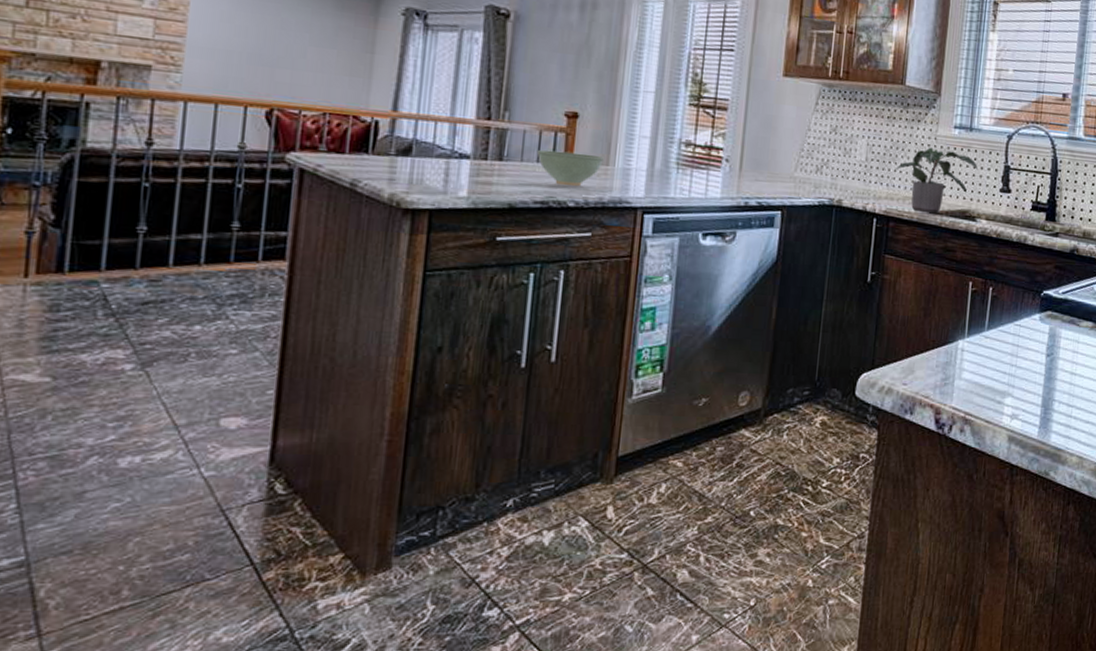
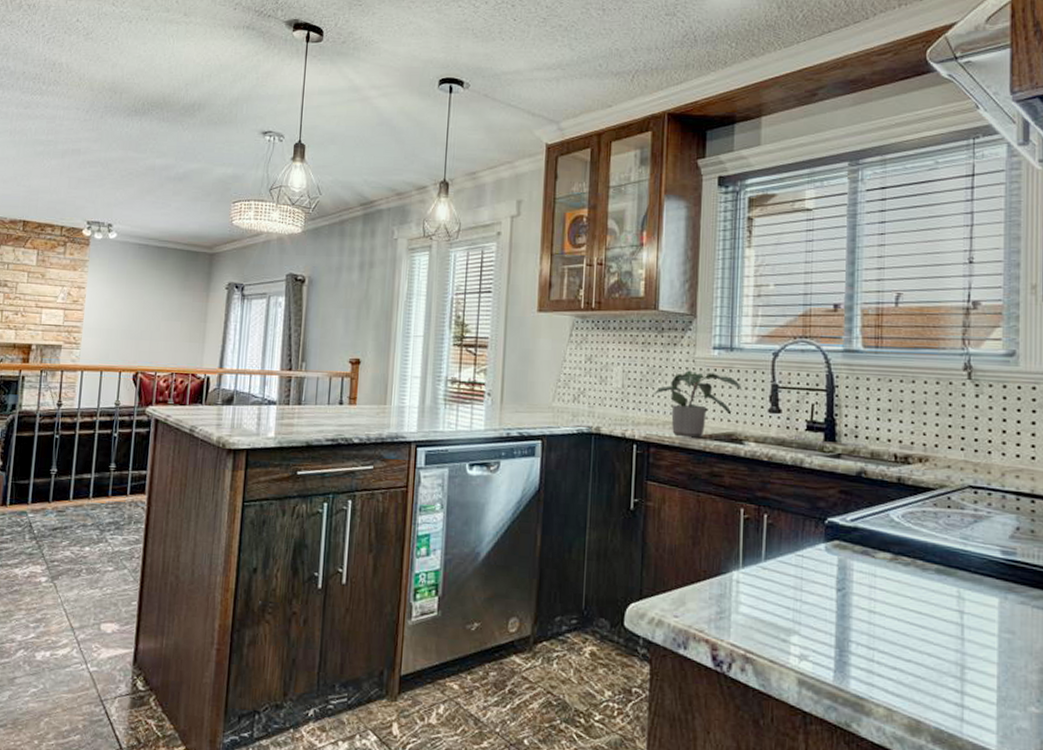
bowl: present [536,149,604,187] -> none [327,393,382,425]

